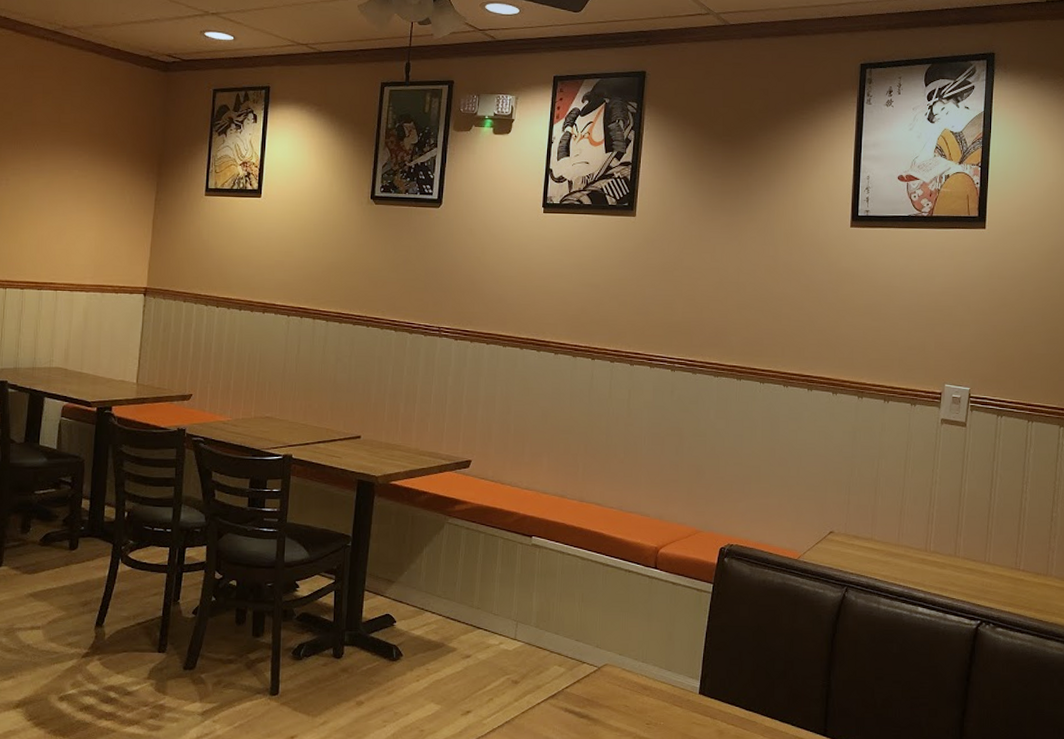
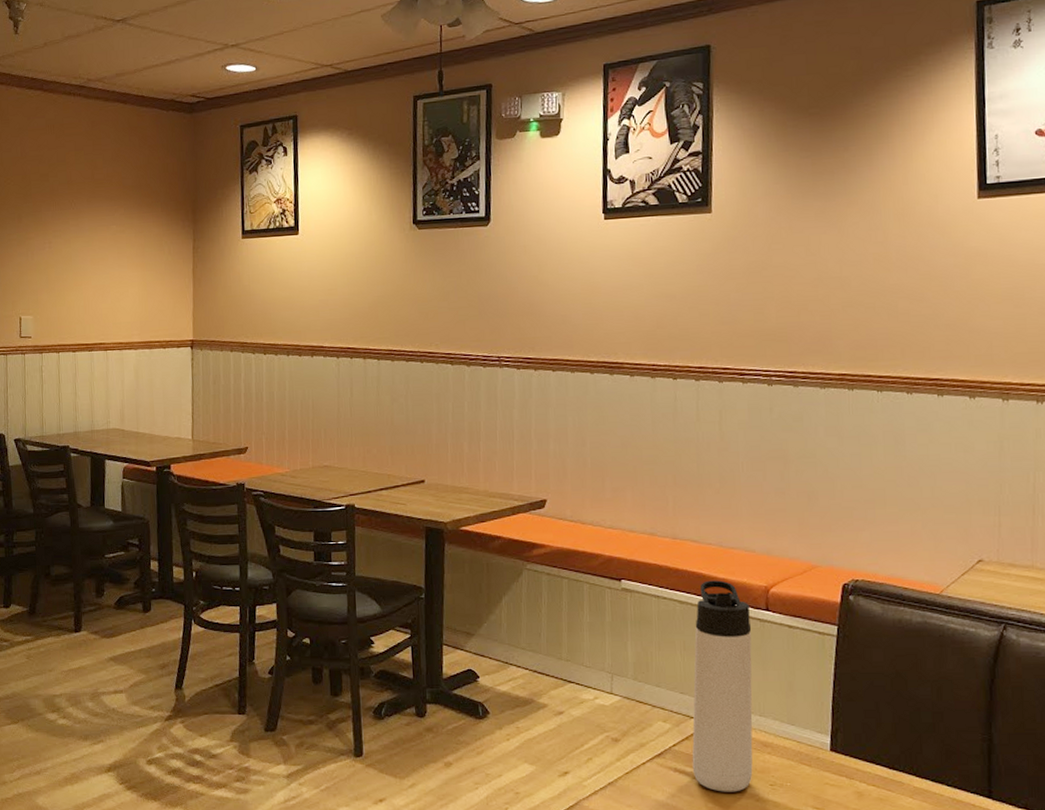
thermos bottle: none [581,540,641,730] -> present [692,580,753,792]

